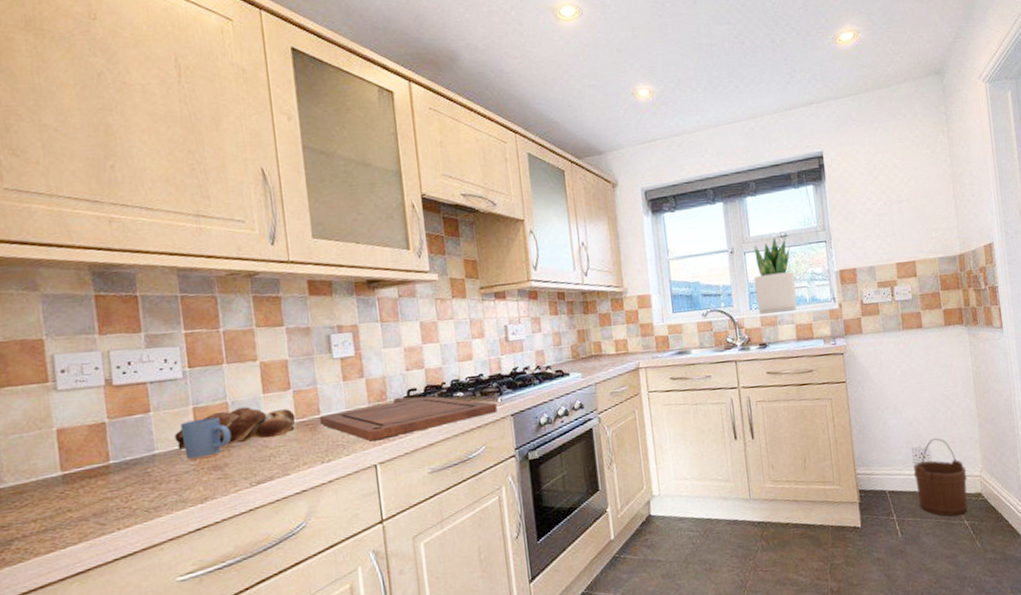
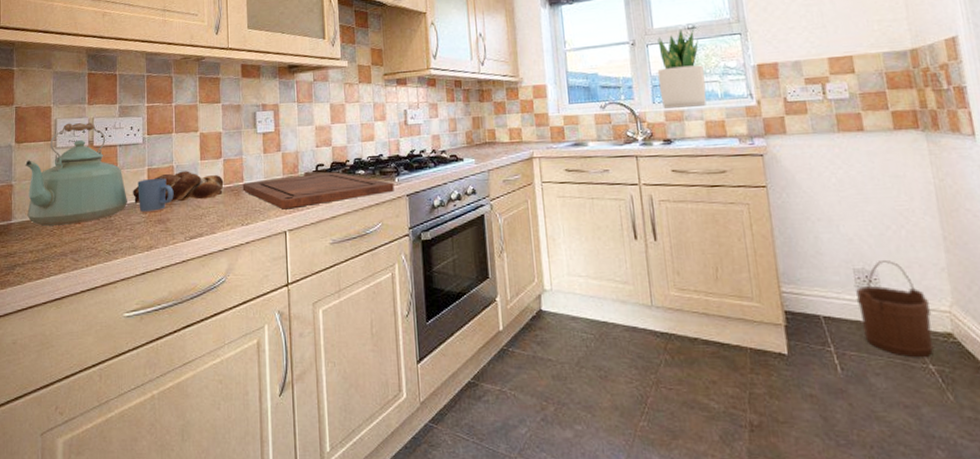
kettle: none [10,356,169,488] -> present [24,122,127,226]

